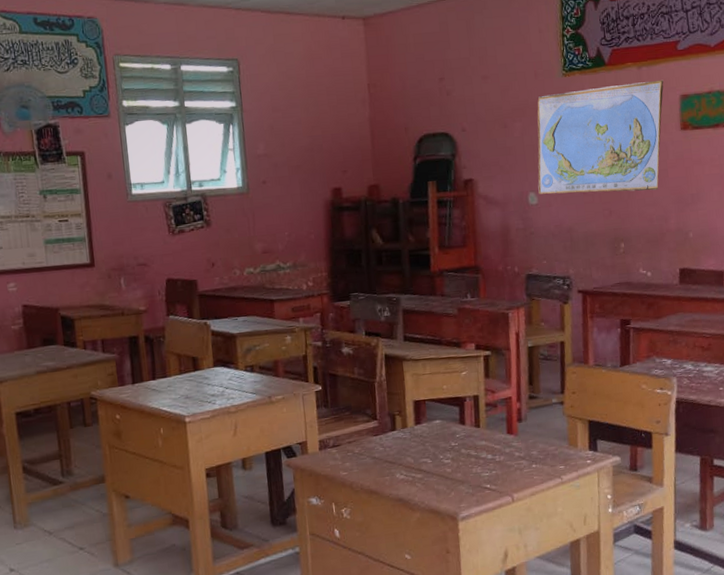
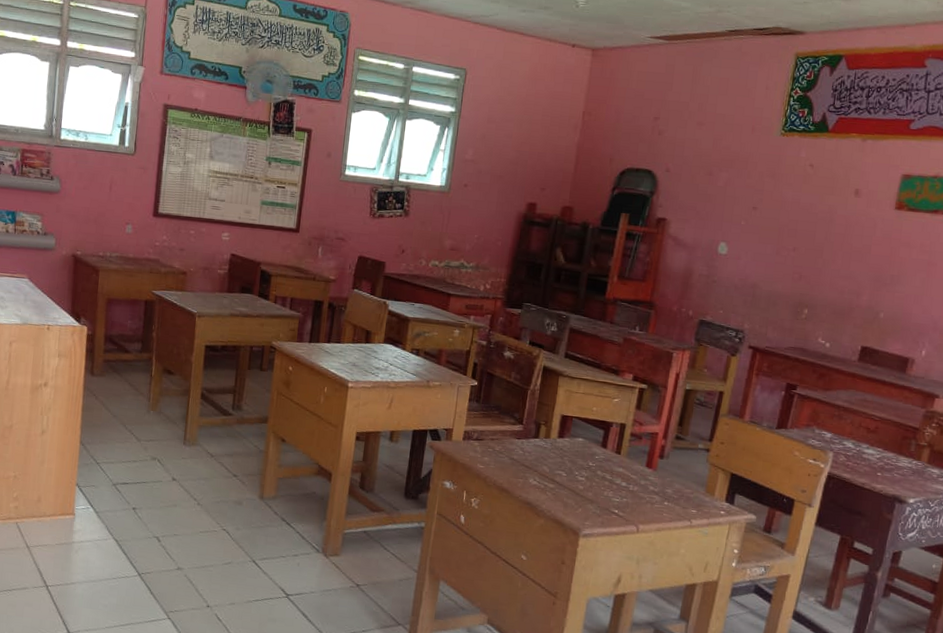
world map: present [537,79,664,194] -> none [730,151,888,264]

